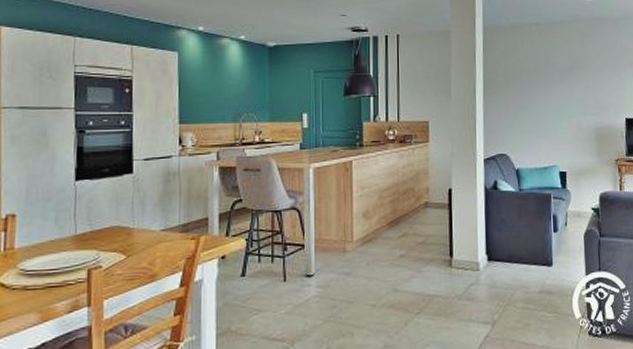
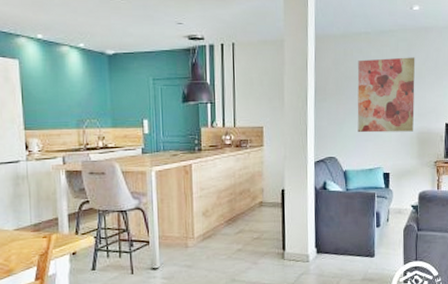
wall art: none [528,49,591,128] -> present [357,57,415,133]

